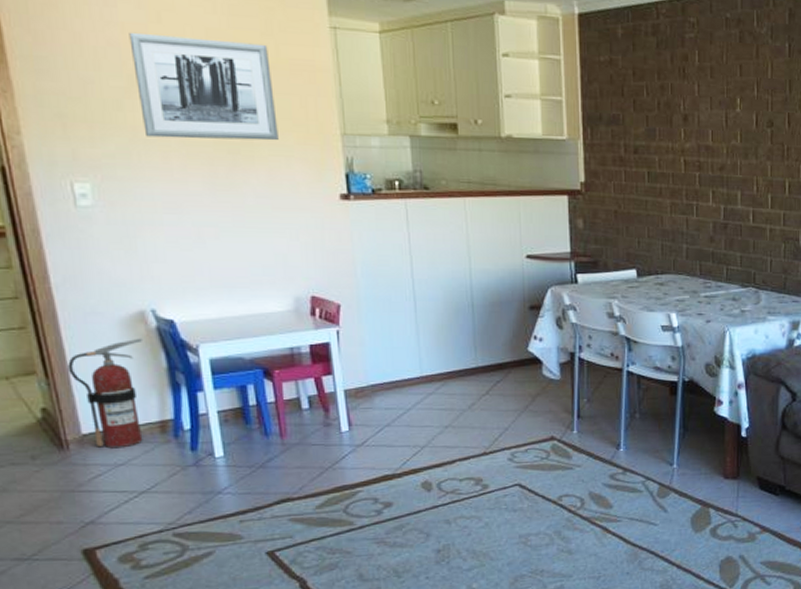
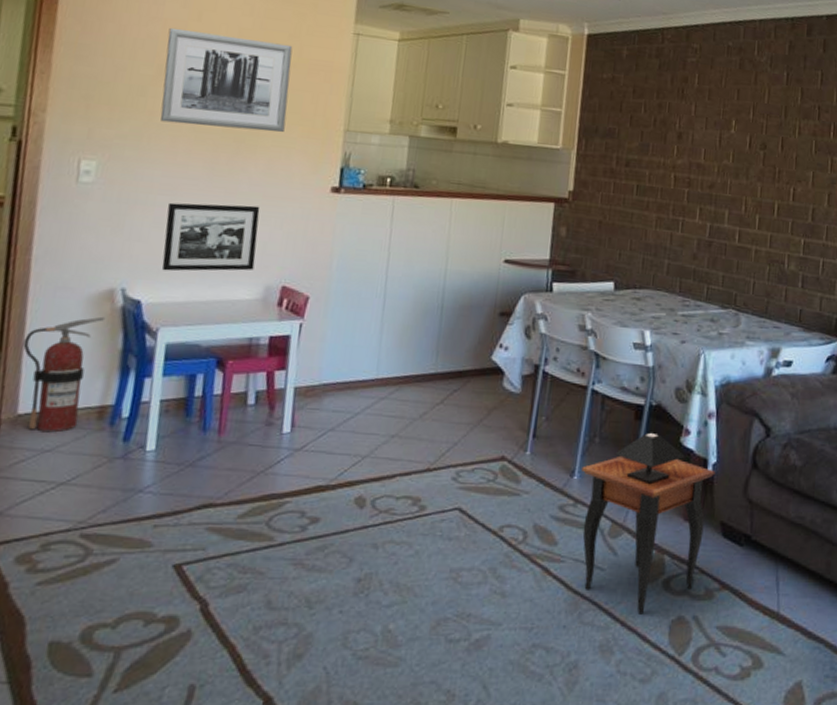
picture frame: none [176,218,279,290] -> present [162,202,260,271]
side table: none [627,405,749,558] -> present [582,432,716,615]

